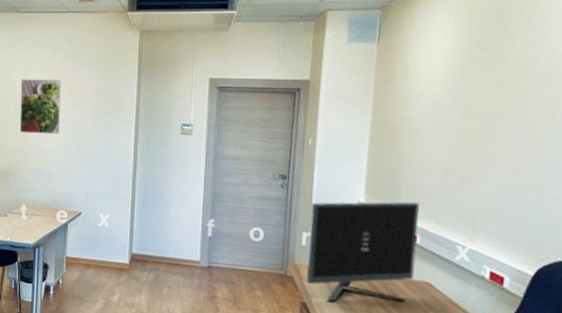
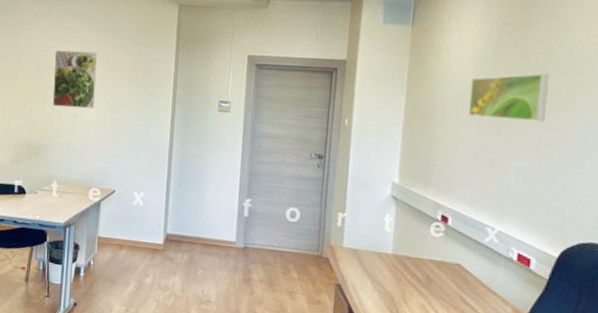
monitor: present [307,201,419,303] -> none [342,183,451,284]
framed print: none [437,88,525,138] -> present [468,73,549,122]

